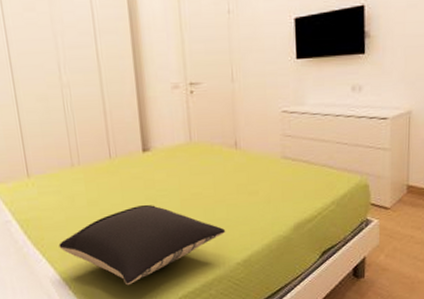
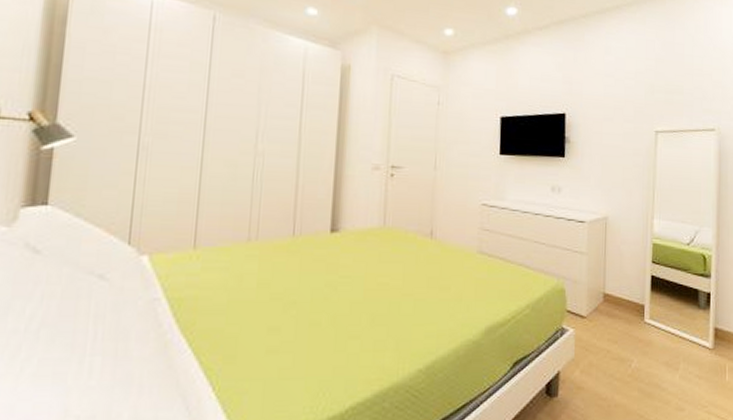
pillow: present [58,204,226,286] -> none [211,291,410,391]

